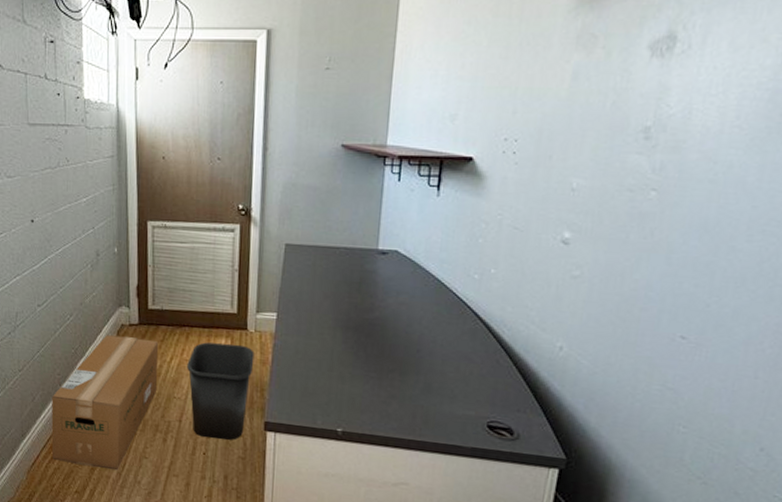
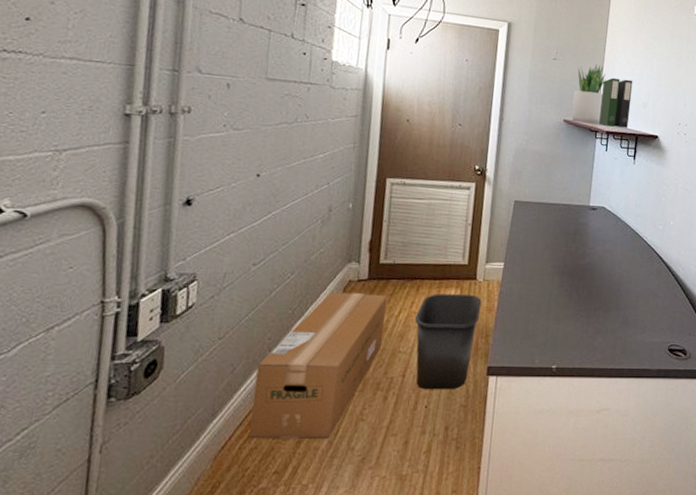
planter: none [352,69,397,148] -> present [571,64,606,125]
binder: none [388,84,436,151] -> present [599,77,633,128]

